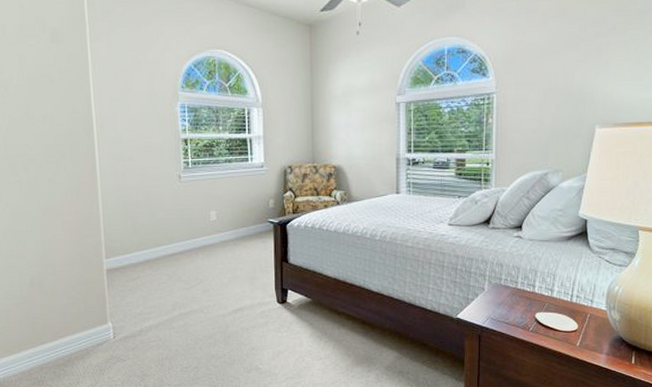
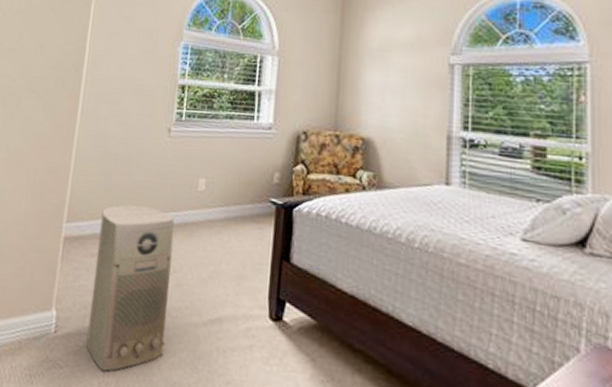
air purifier: none [134,237,202,357] -> present [86,204,174,372]

